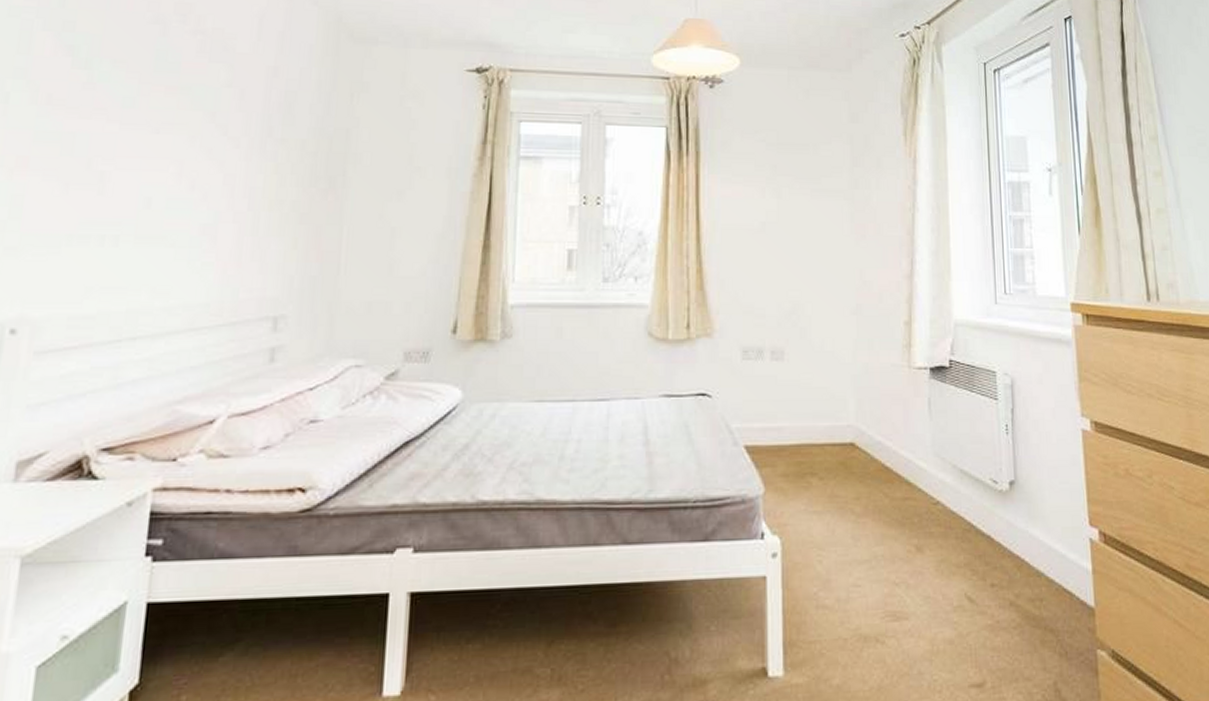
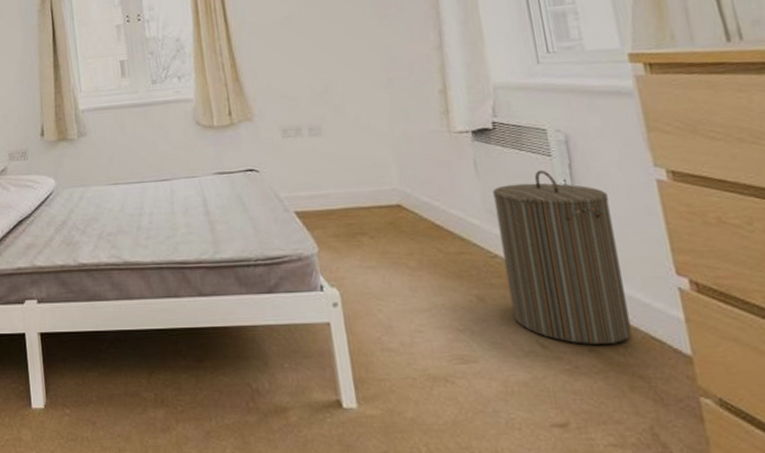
laundry hamper: none [942,413,1049,598] -> present [493,170,632,344]

